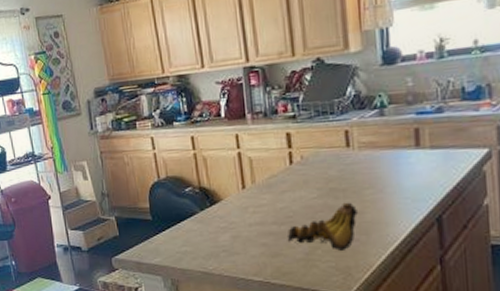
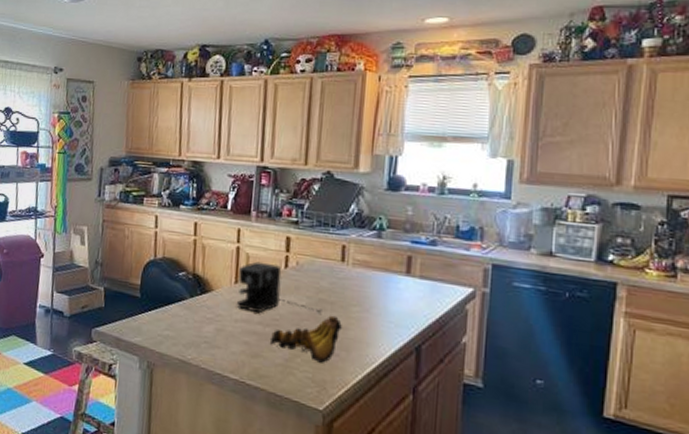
coffee maker: none [244,162,335,213] -> present [236,261,322,314]

